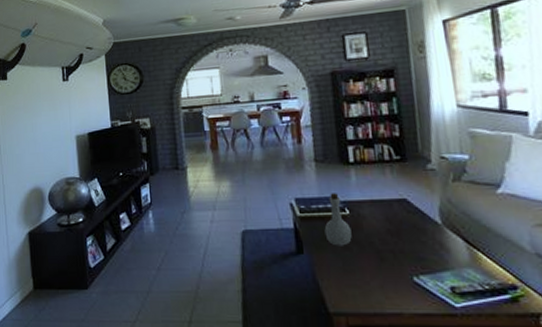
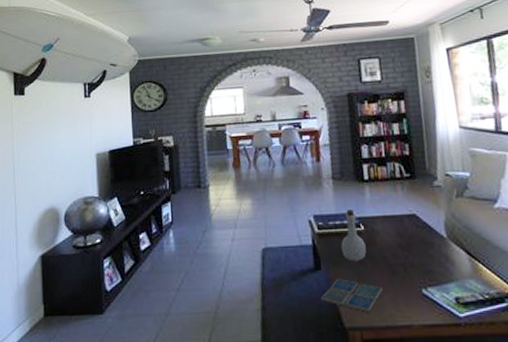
drink coaster: none [303,263,370,298] -> present [321,279,383,312]

